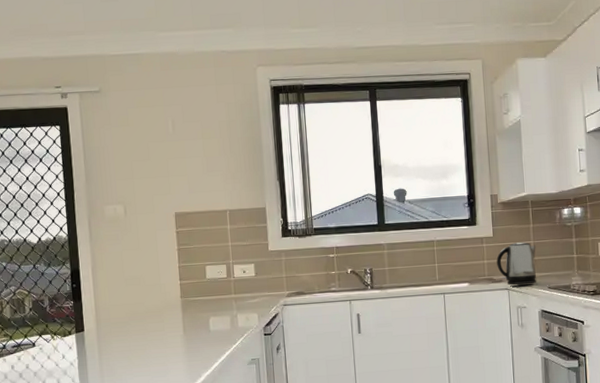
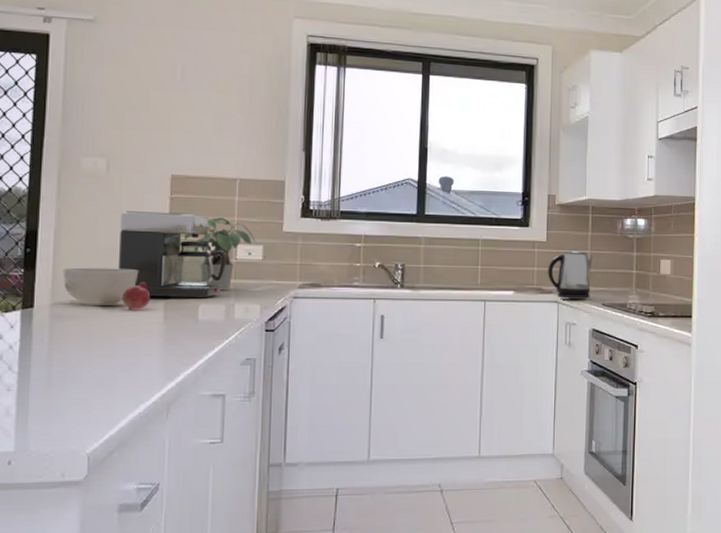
bowl: none [102,293,160,326] -> present [62,267,139,305]
coffee maker: none [140,243,227,315] -> present [117,211,226,298]
fruit: none [149,303,171,327] -> present [122,282,151,311]
potted plant: none [191,244,248,304] -> present [184,218,255,290]

